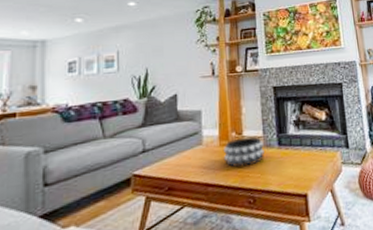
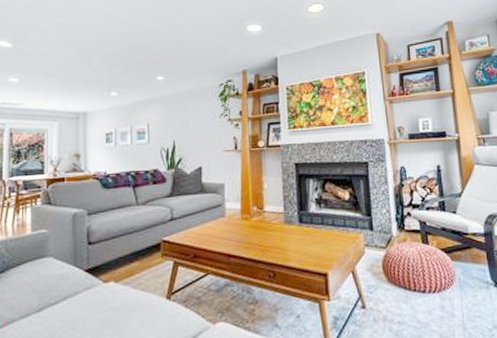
decorative bowl: present [223,136,265,168] -> none [244,212,285,242]

